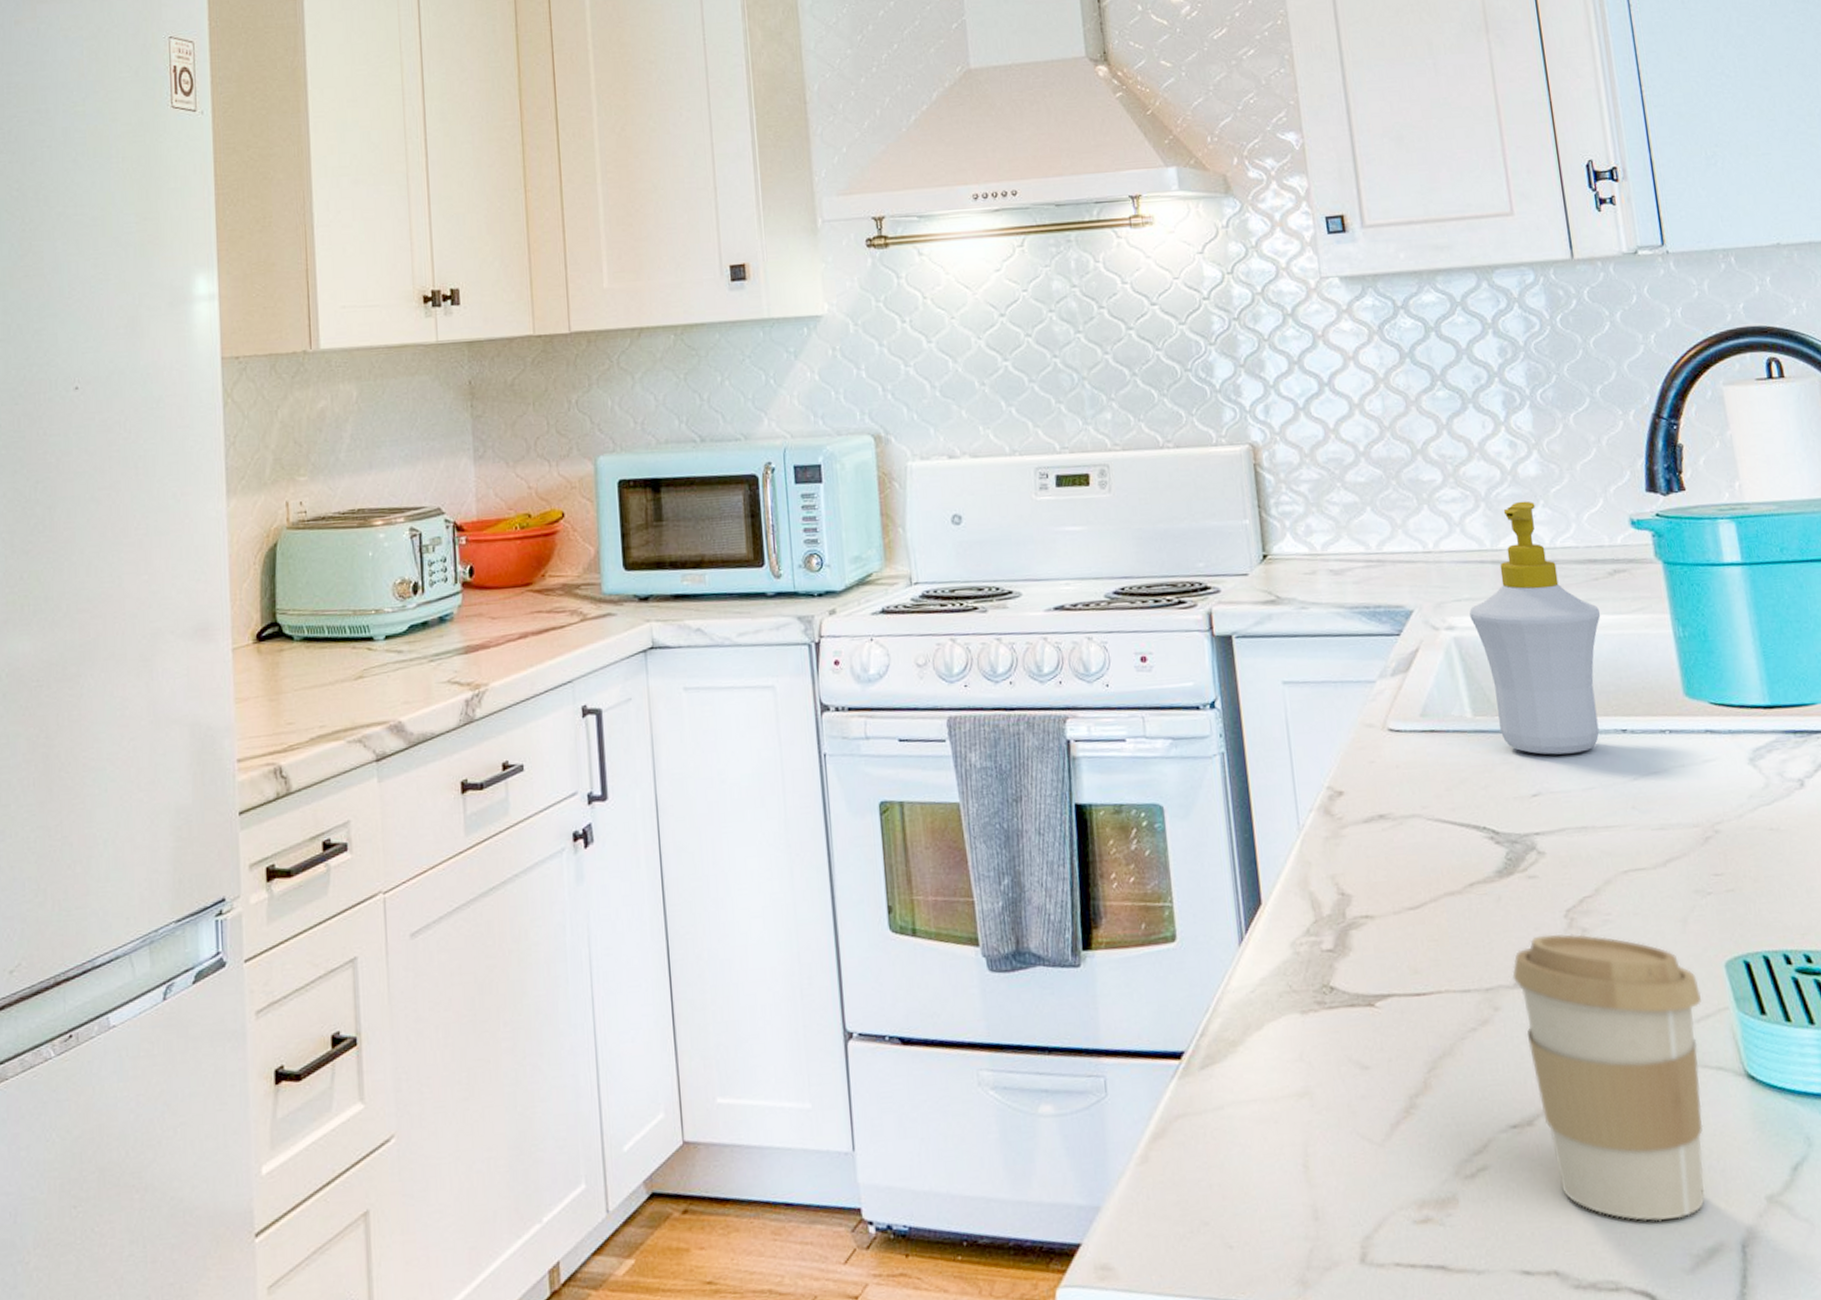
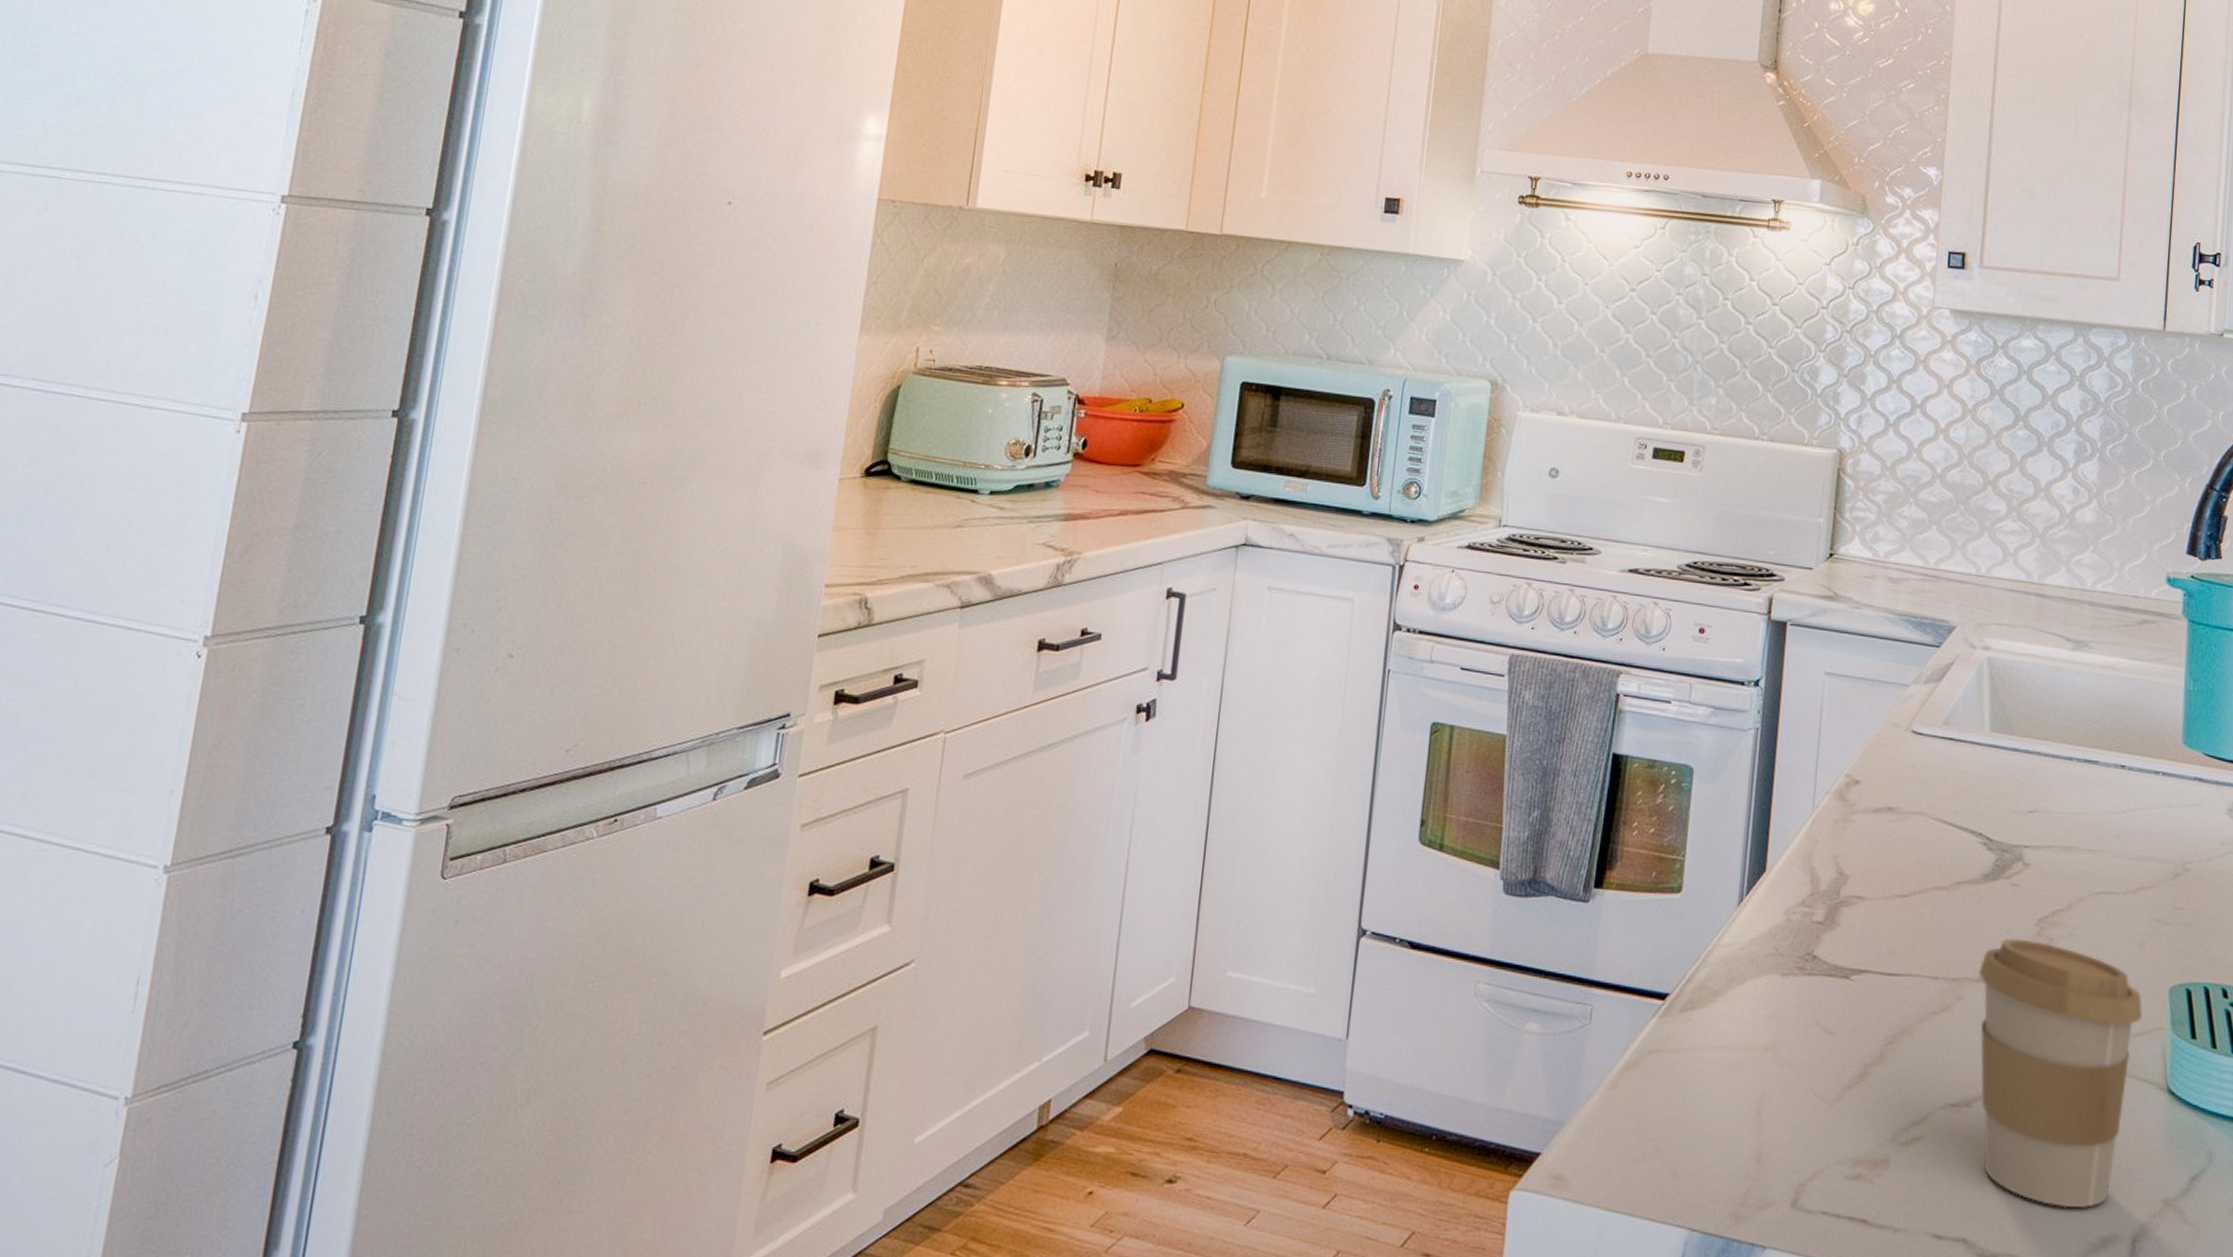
soap bottle: present [1469,501,1601,755] -> none [2006,543,2124,780]

